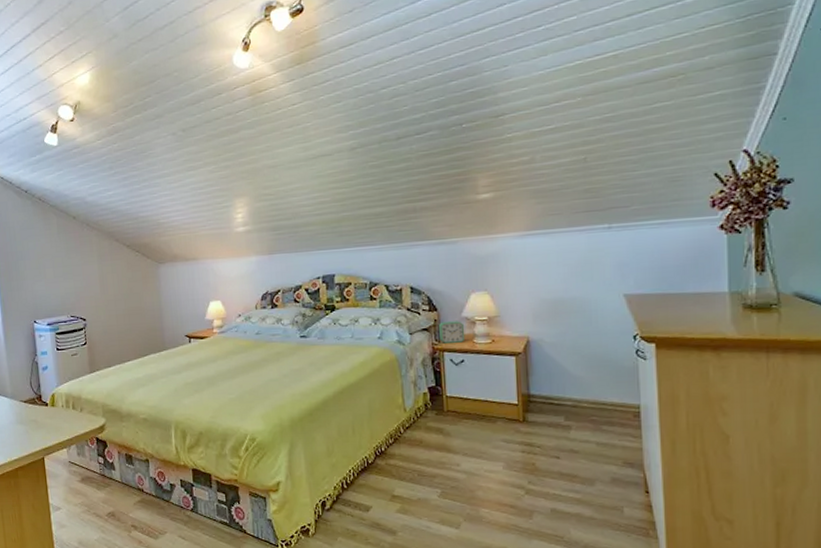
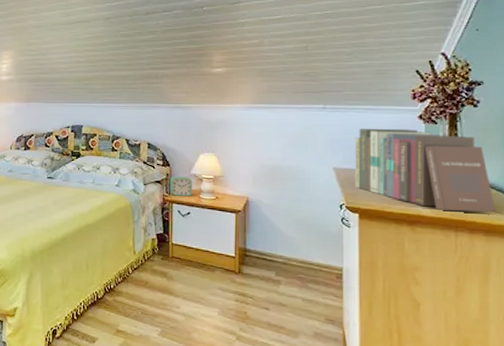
books: none [646,242,811,332] -> present [354,128,495,213]

